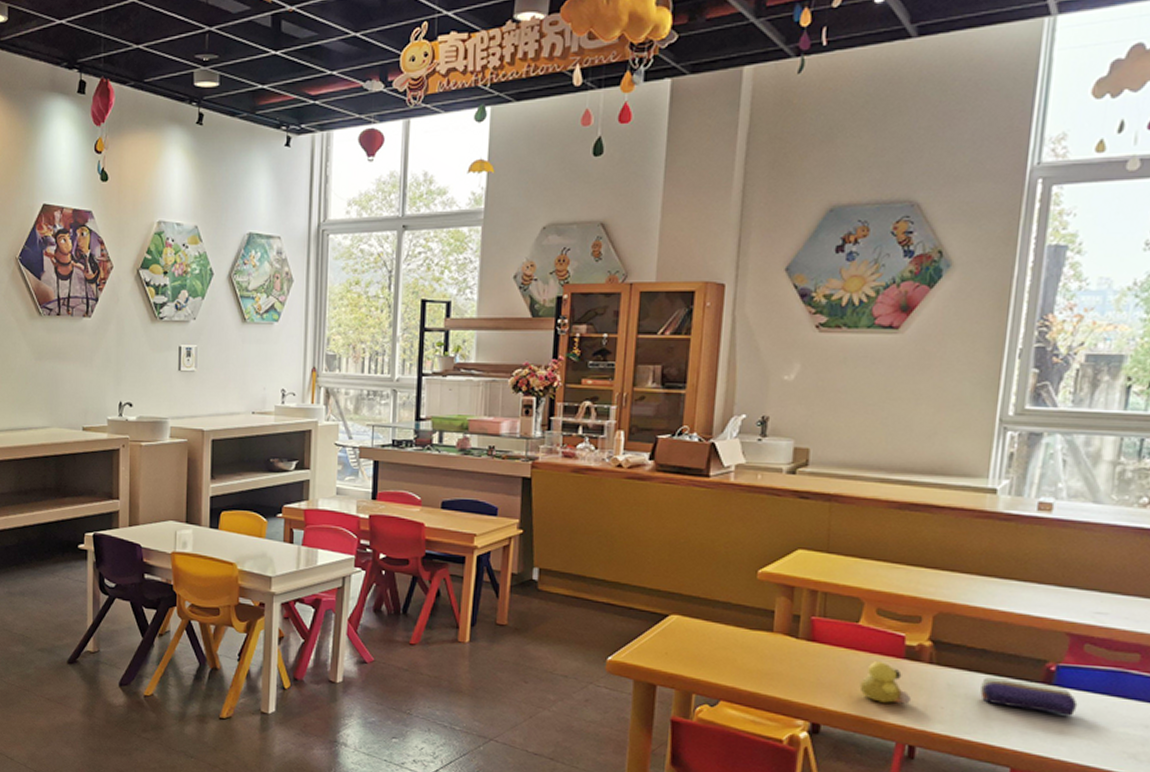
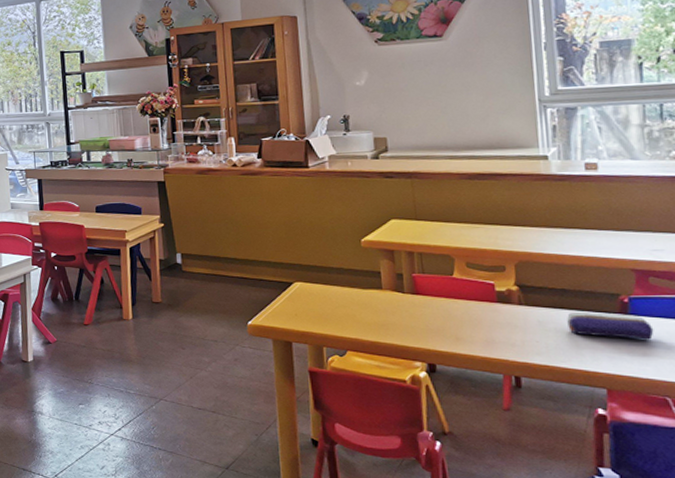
toy duck: present [859,660,912,704] -> none [463,306,510,341]

